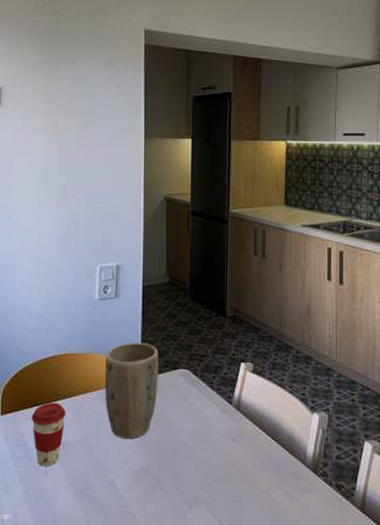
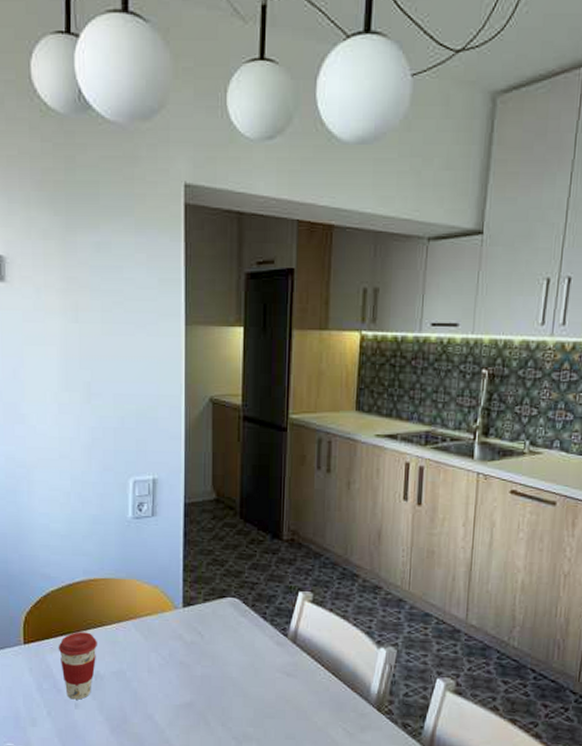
plant pot: present [104,342,158,439] -> none [141,567,203,672]

